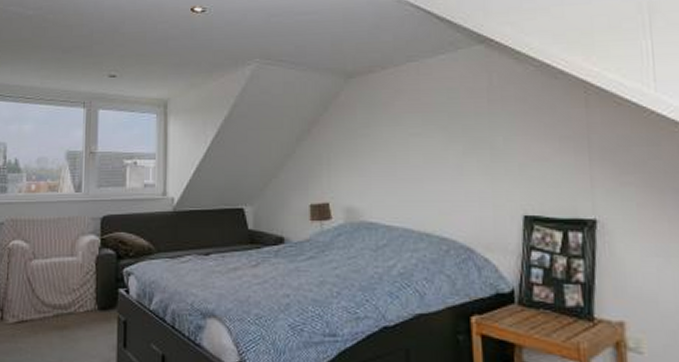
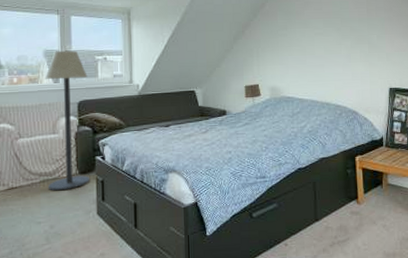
floor lamp: none [61,152,114,330] -> present [45,50,90,191]

